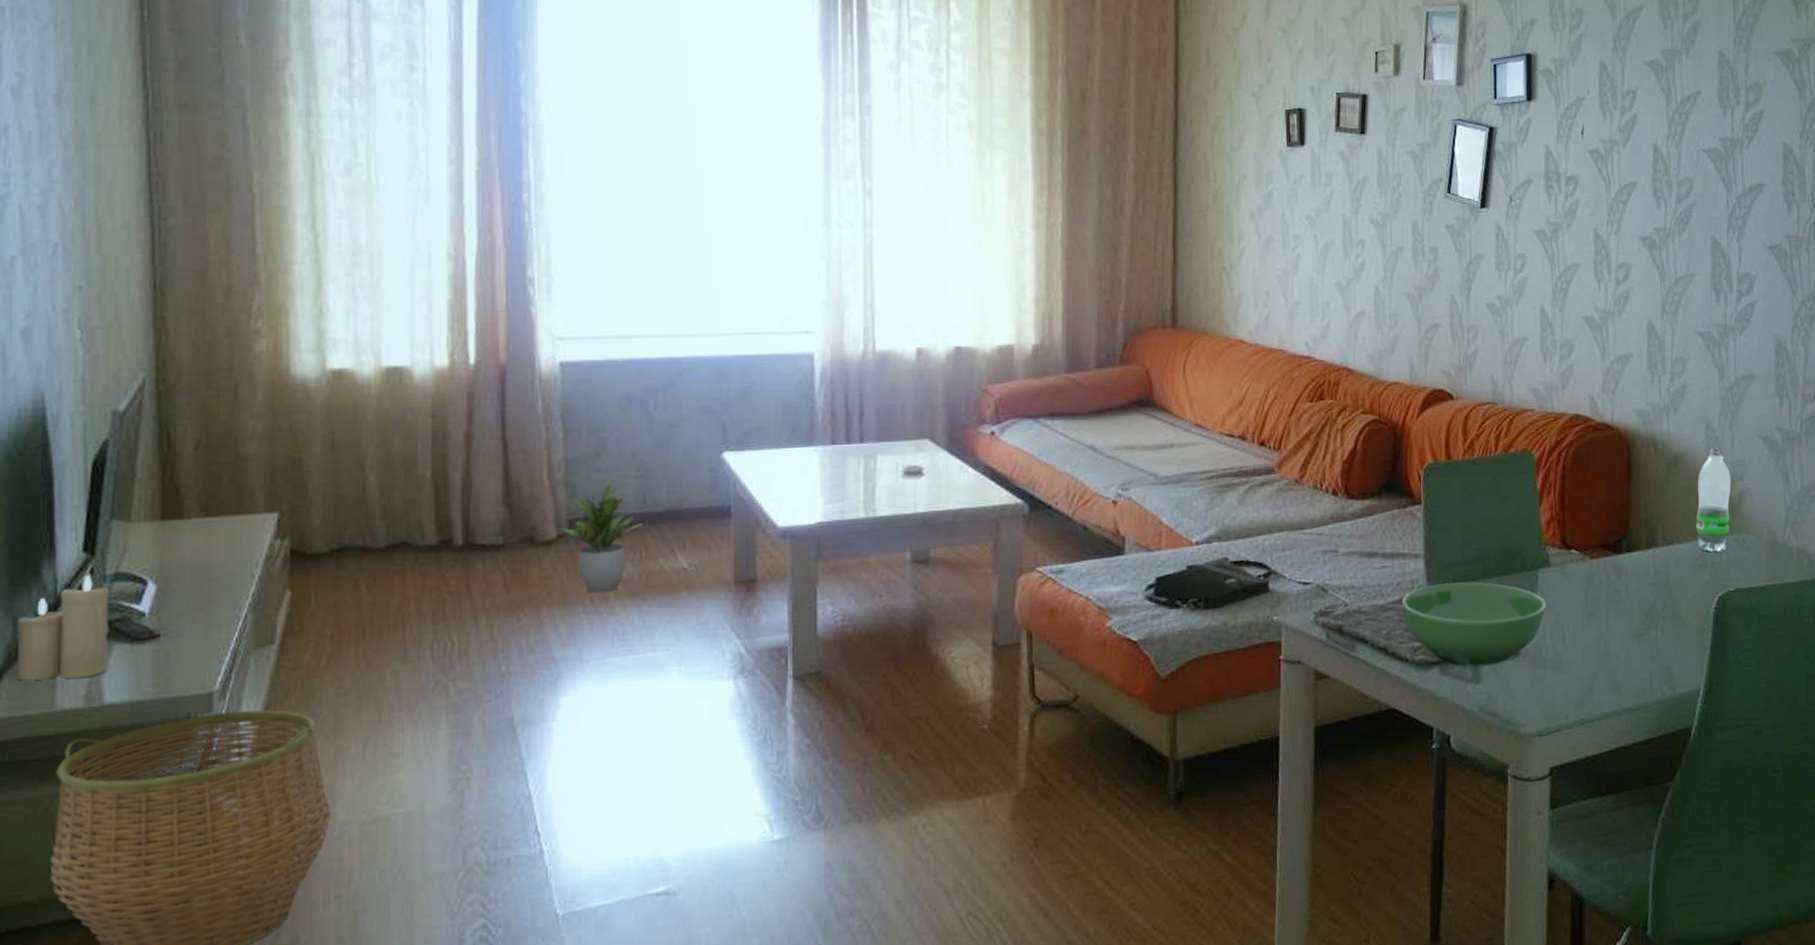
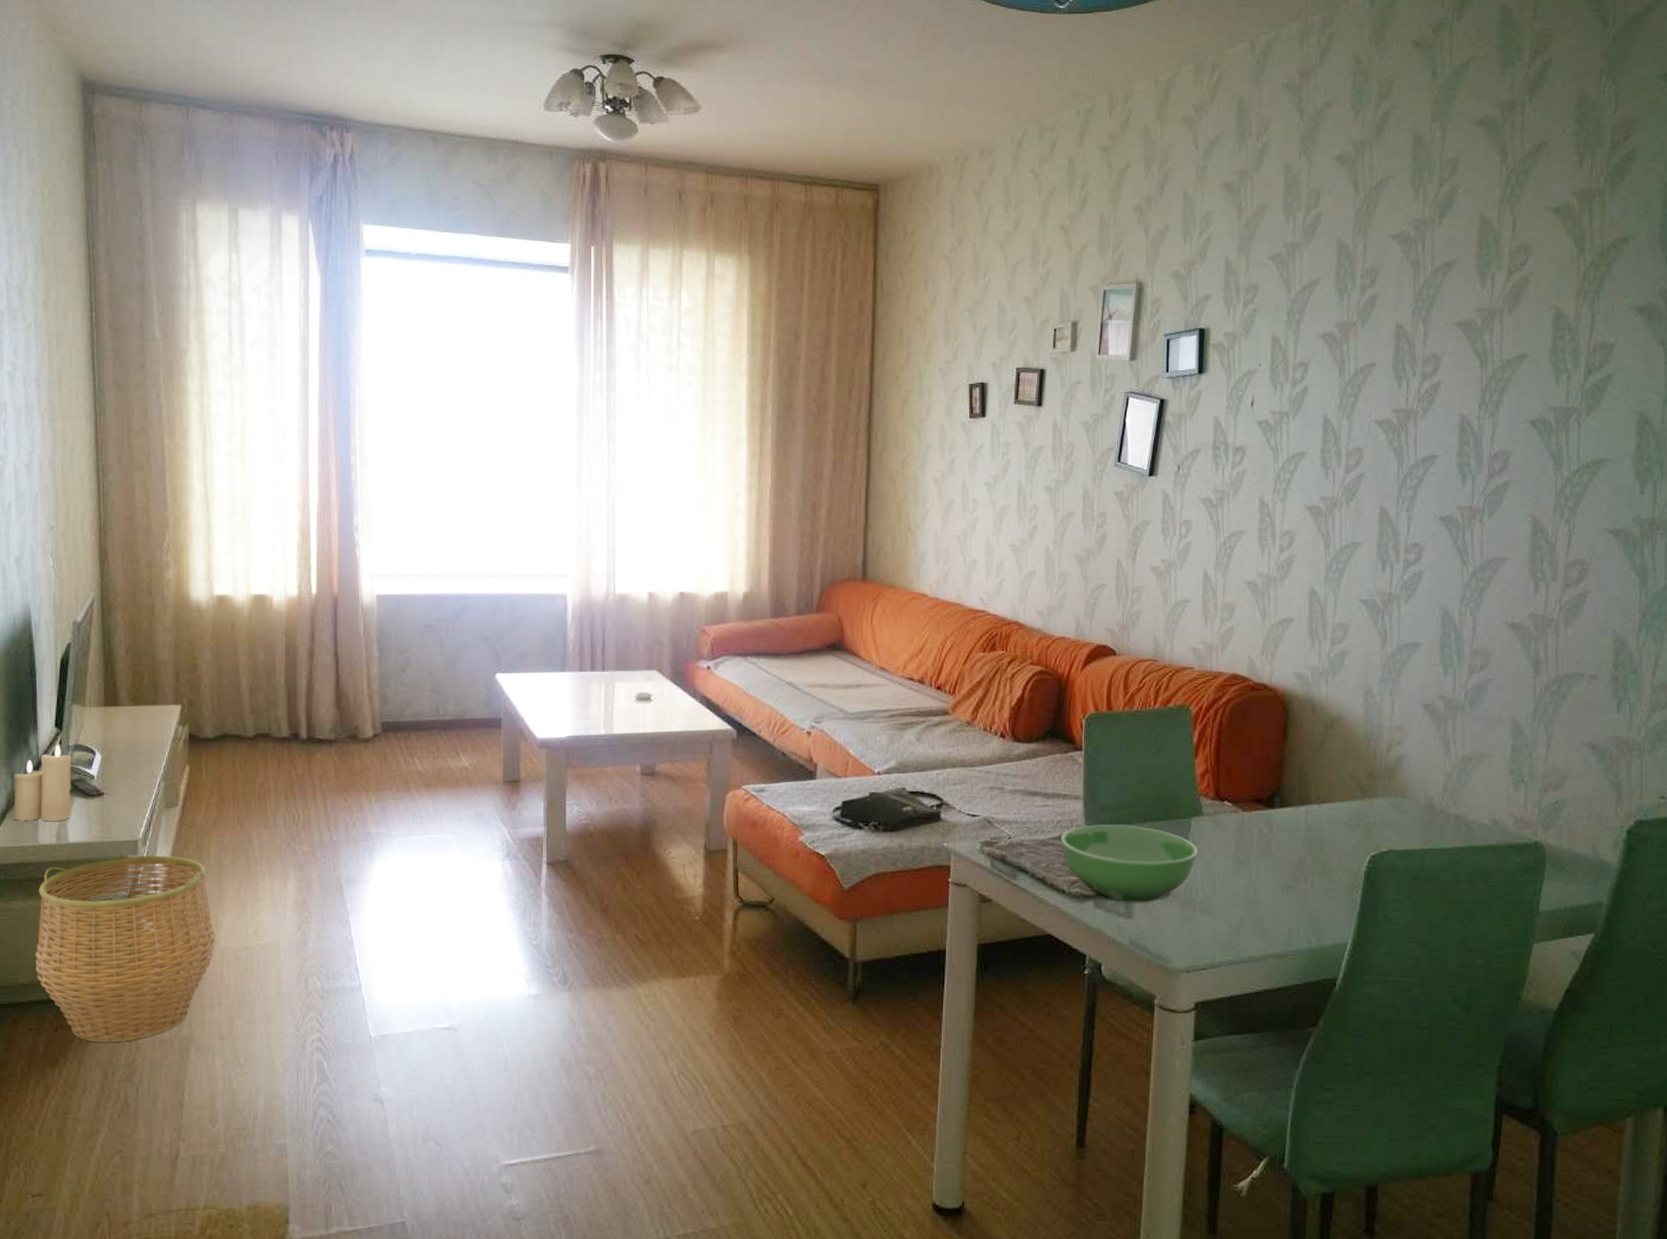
potted plant: present [561,481,644,593] -> none [376,693,437,783]
bottle: present [1696,447,1731,553] -> none [1350,712,1389,813]

